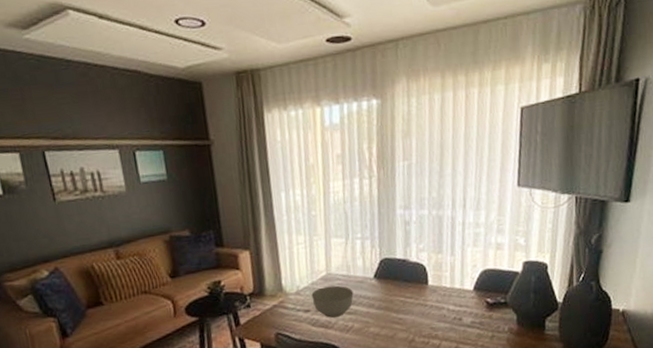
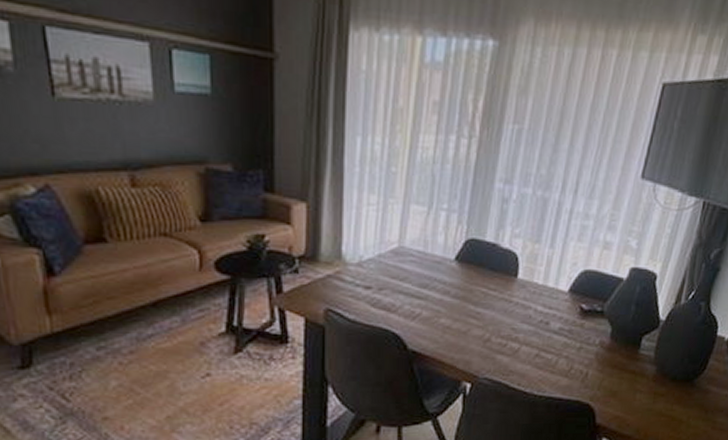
bowl: present [311,285,354,318] -> none [376,262,428,300]

